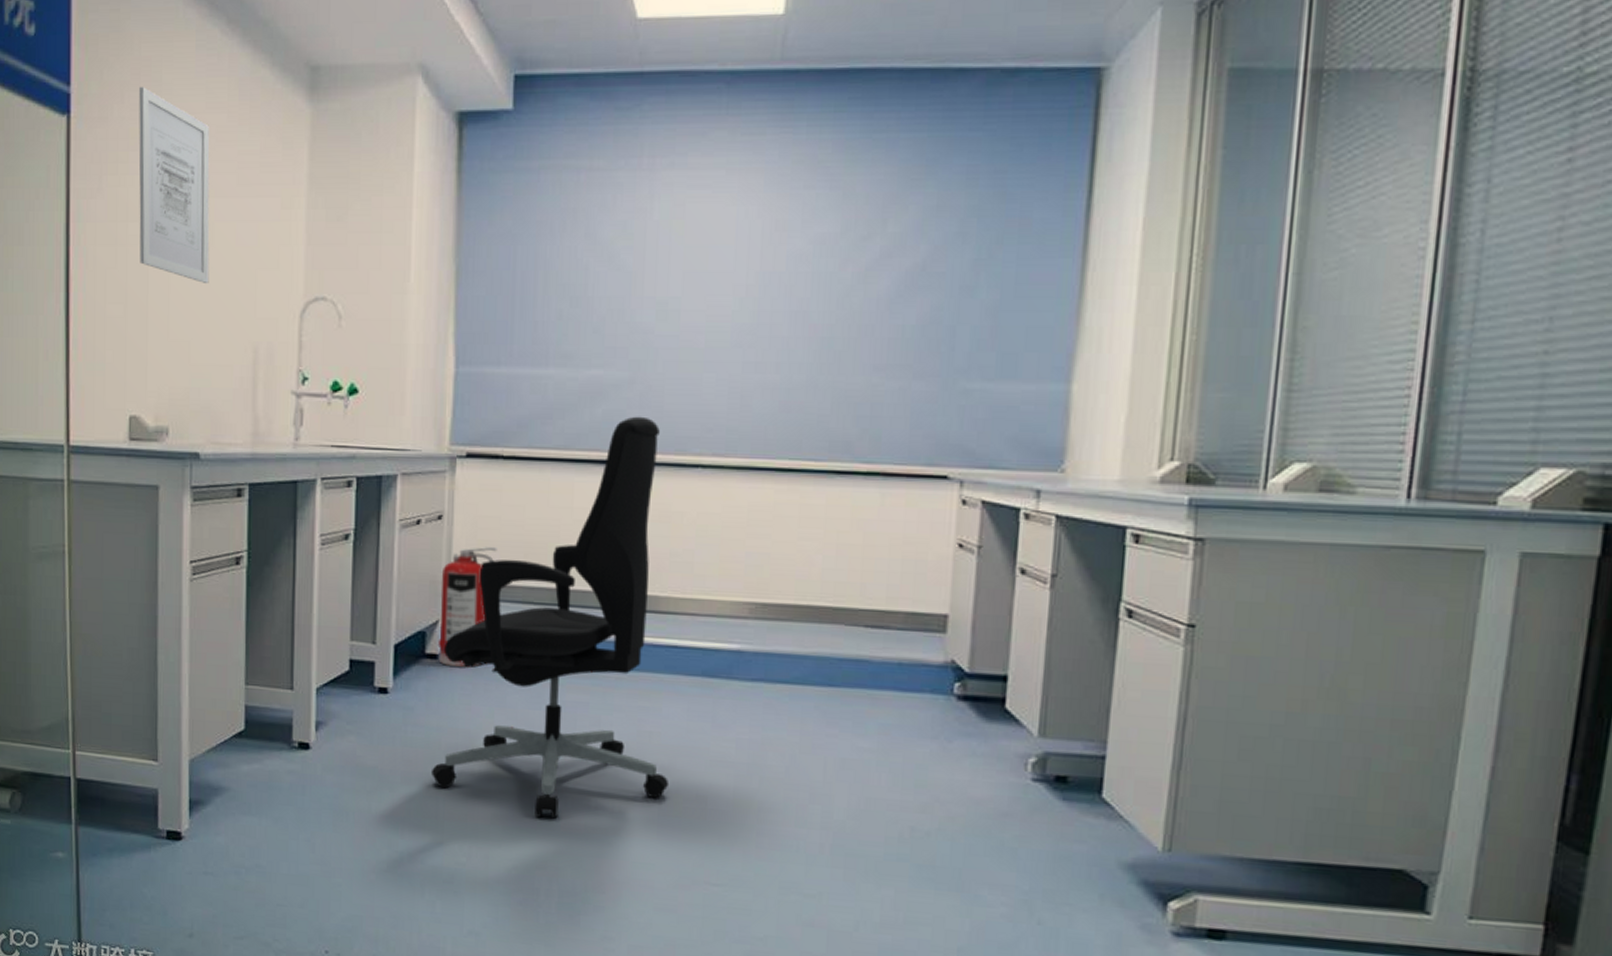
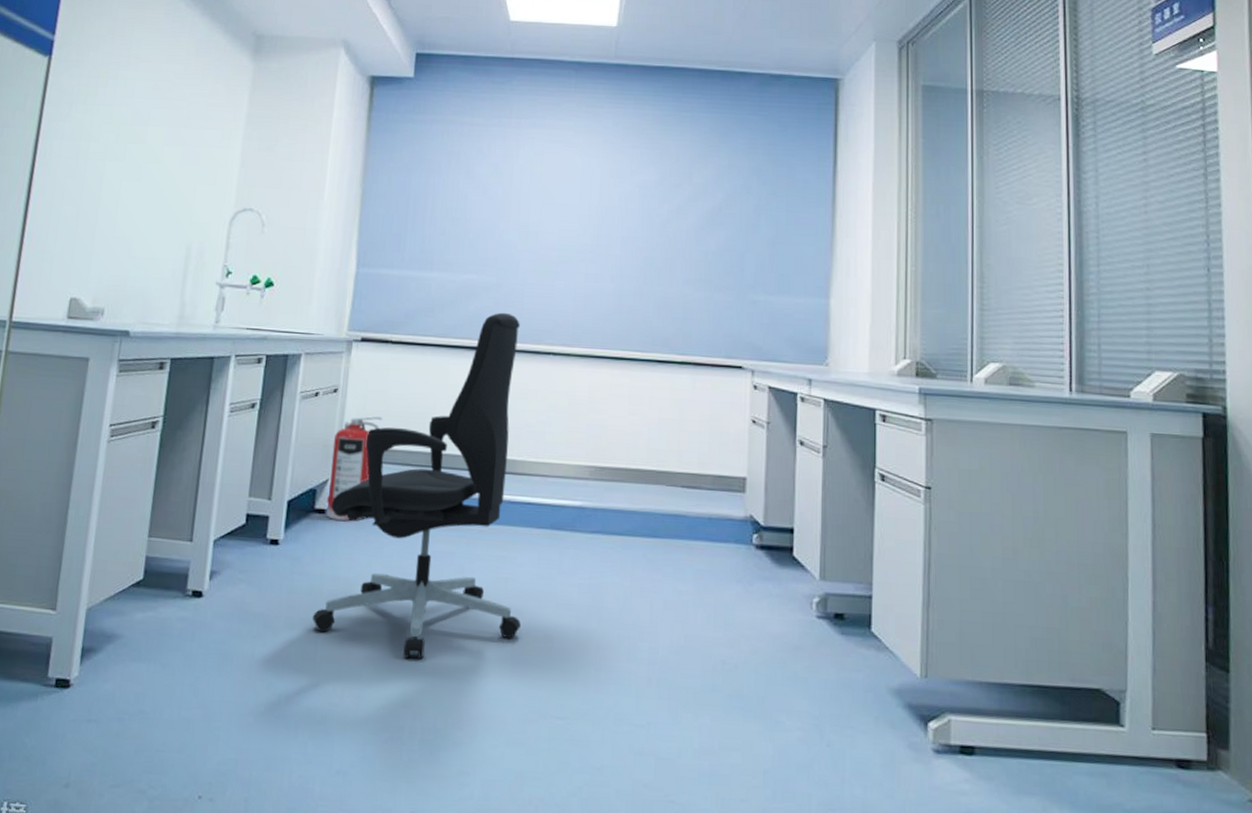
wall art: present [139,86,210,283] -> none [96,39,169,193]

